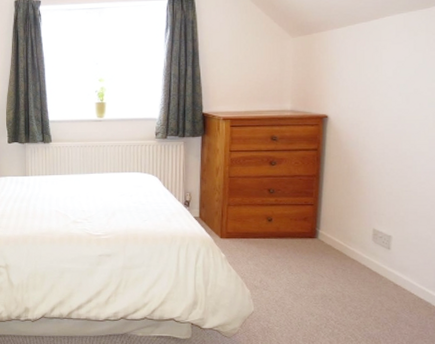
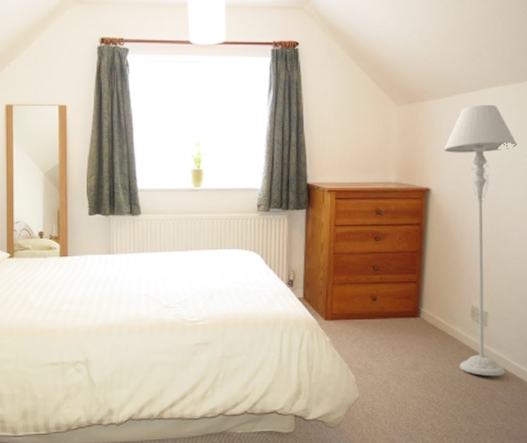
floor lamp: none [342,31,424,299] -> present [444,104,517,377]

